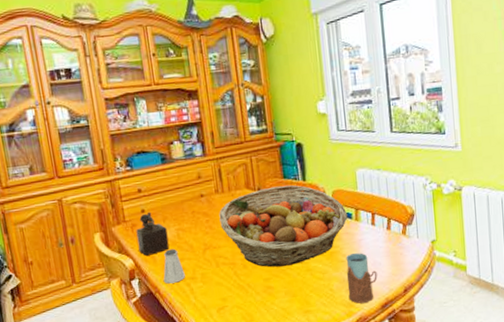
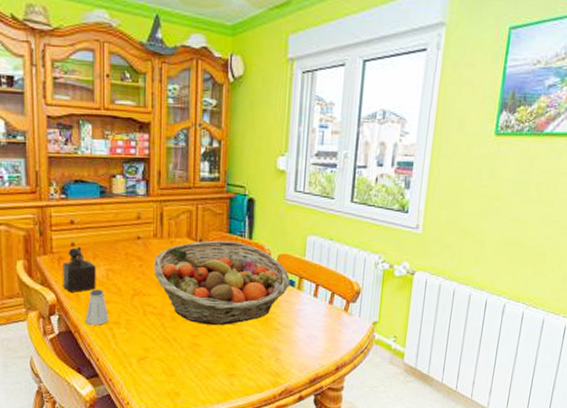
drinking glass: present [346,253,378,304] -> none [277,323,311,375]

